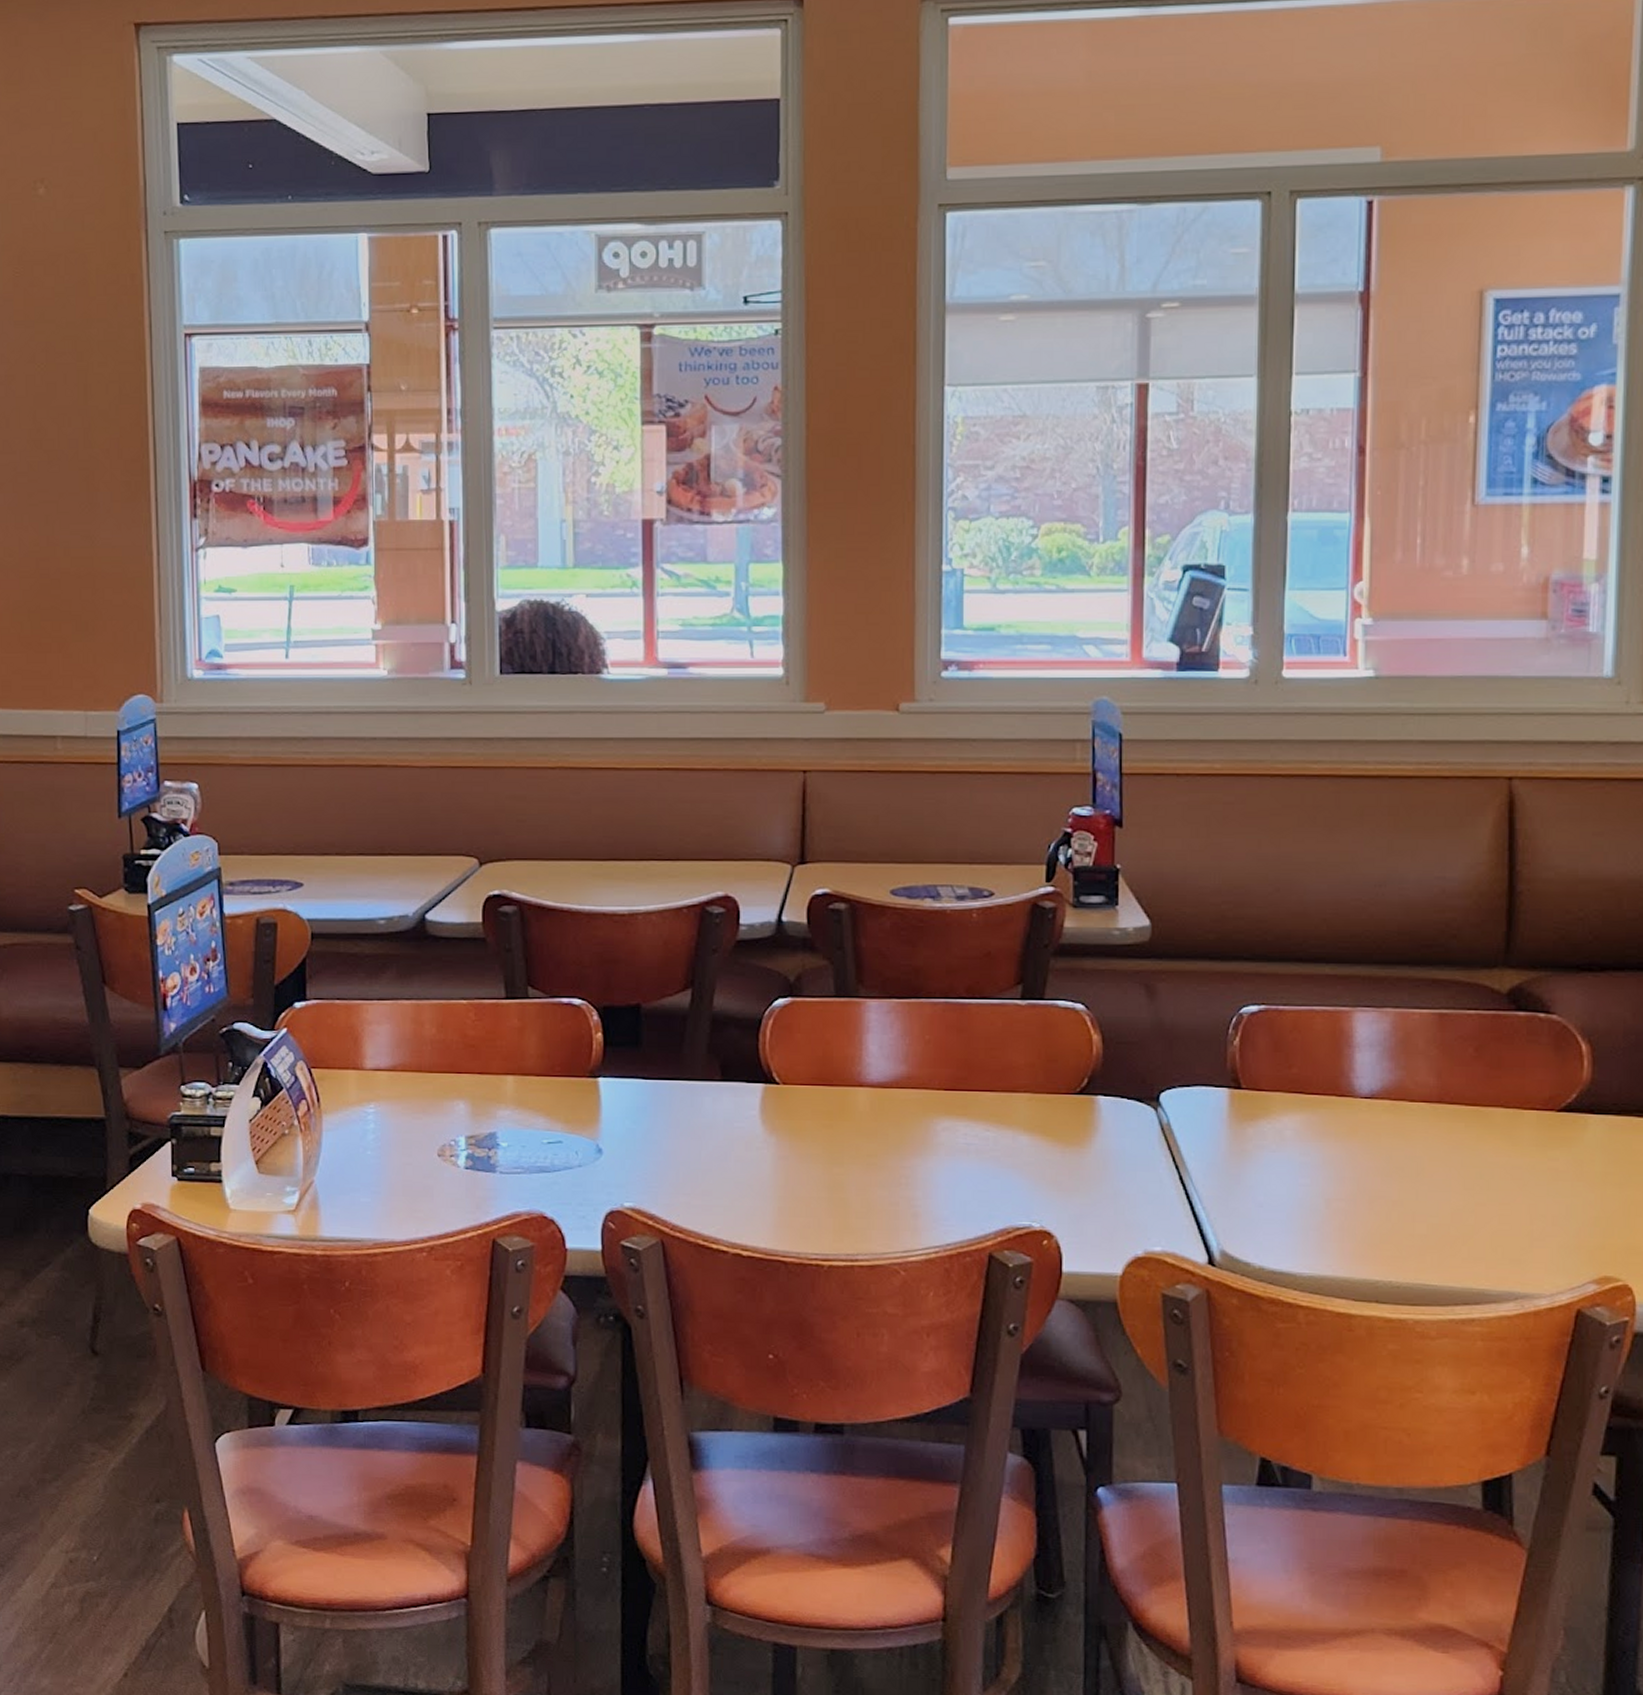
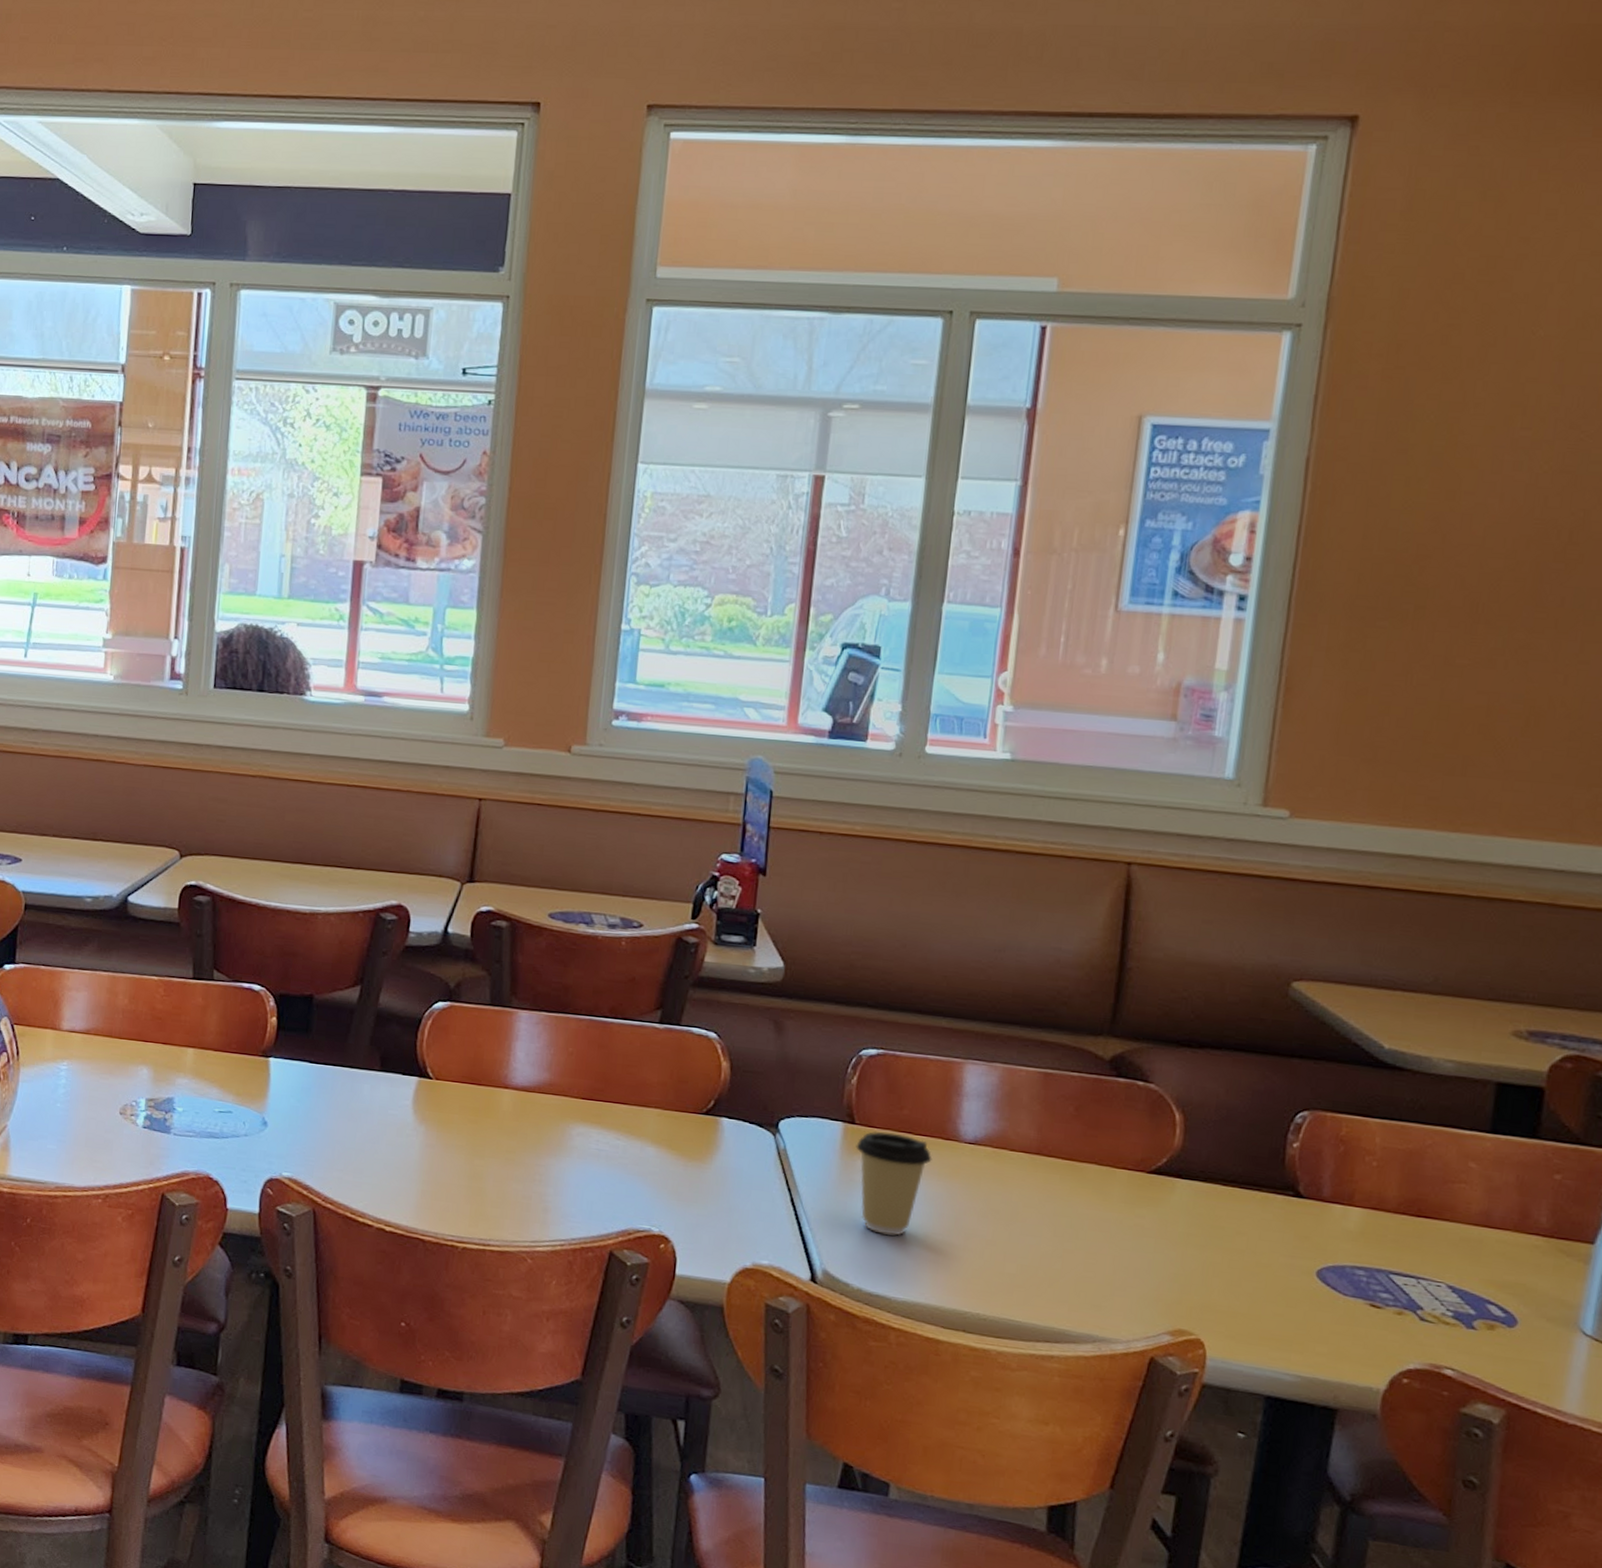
coffee cup: none [1244,1094,1327,1206] -> present [856,1131,932,1236]

